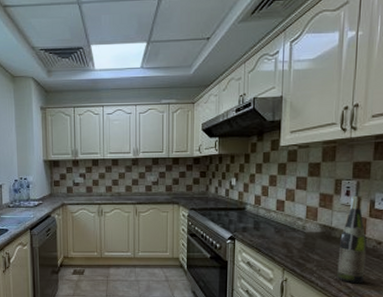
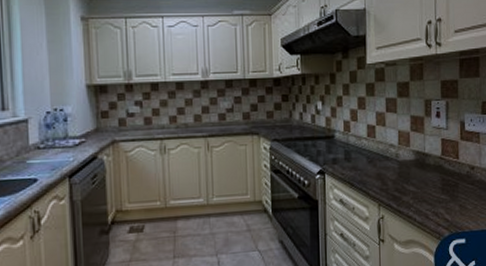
wine bottle: present [337,195,367,284] -> none [434,116,461,216]

